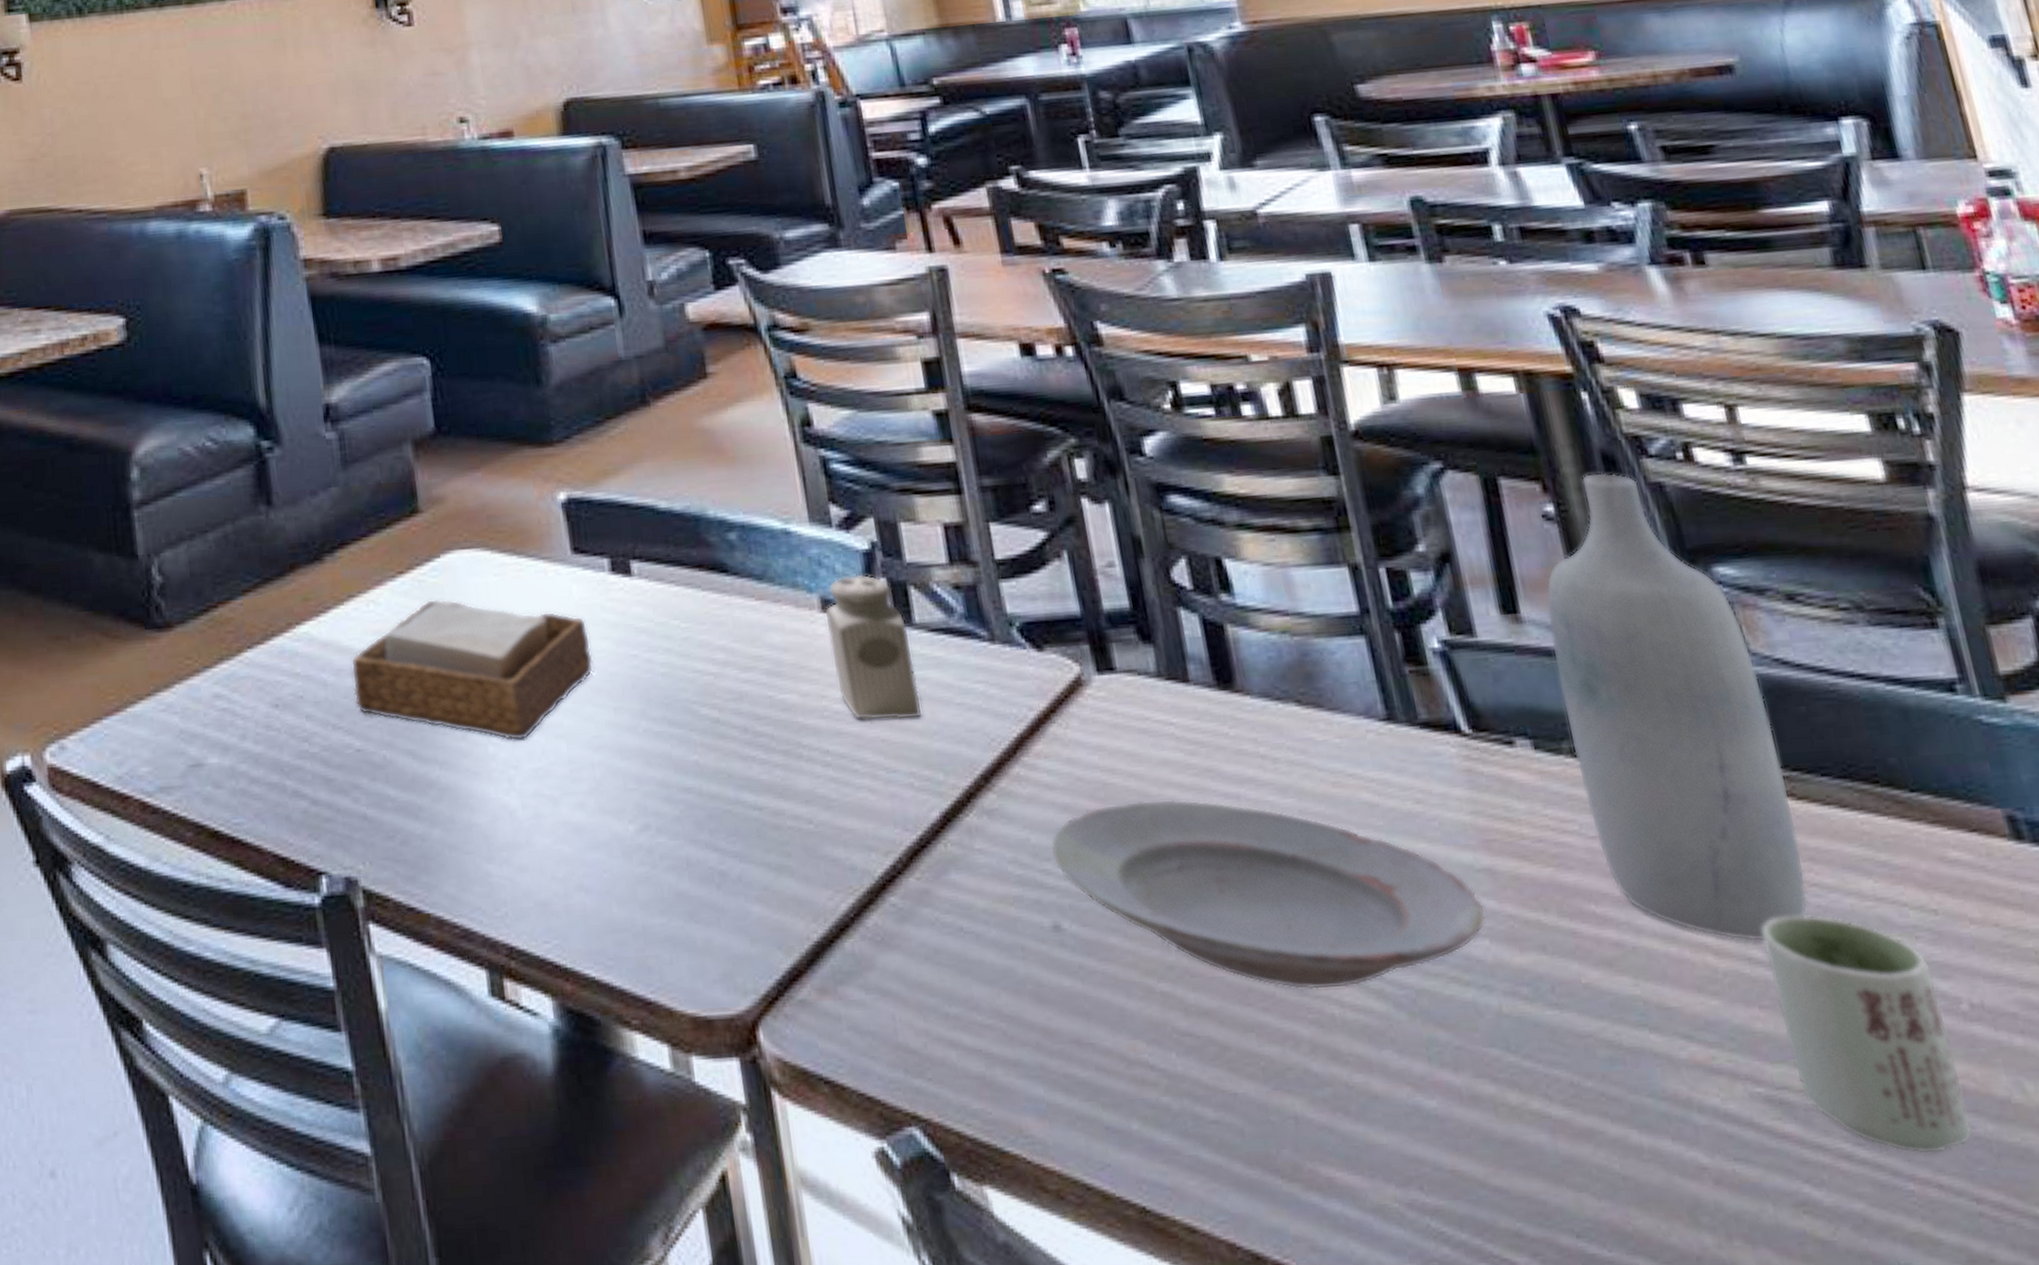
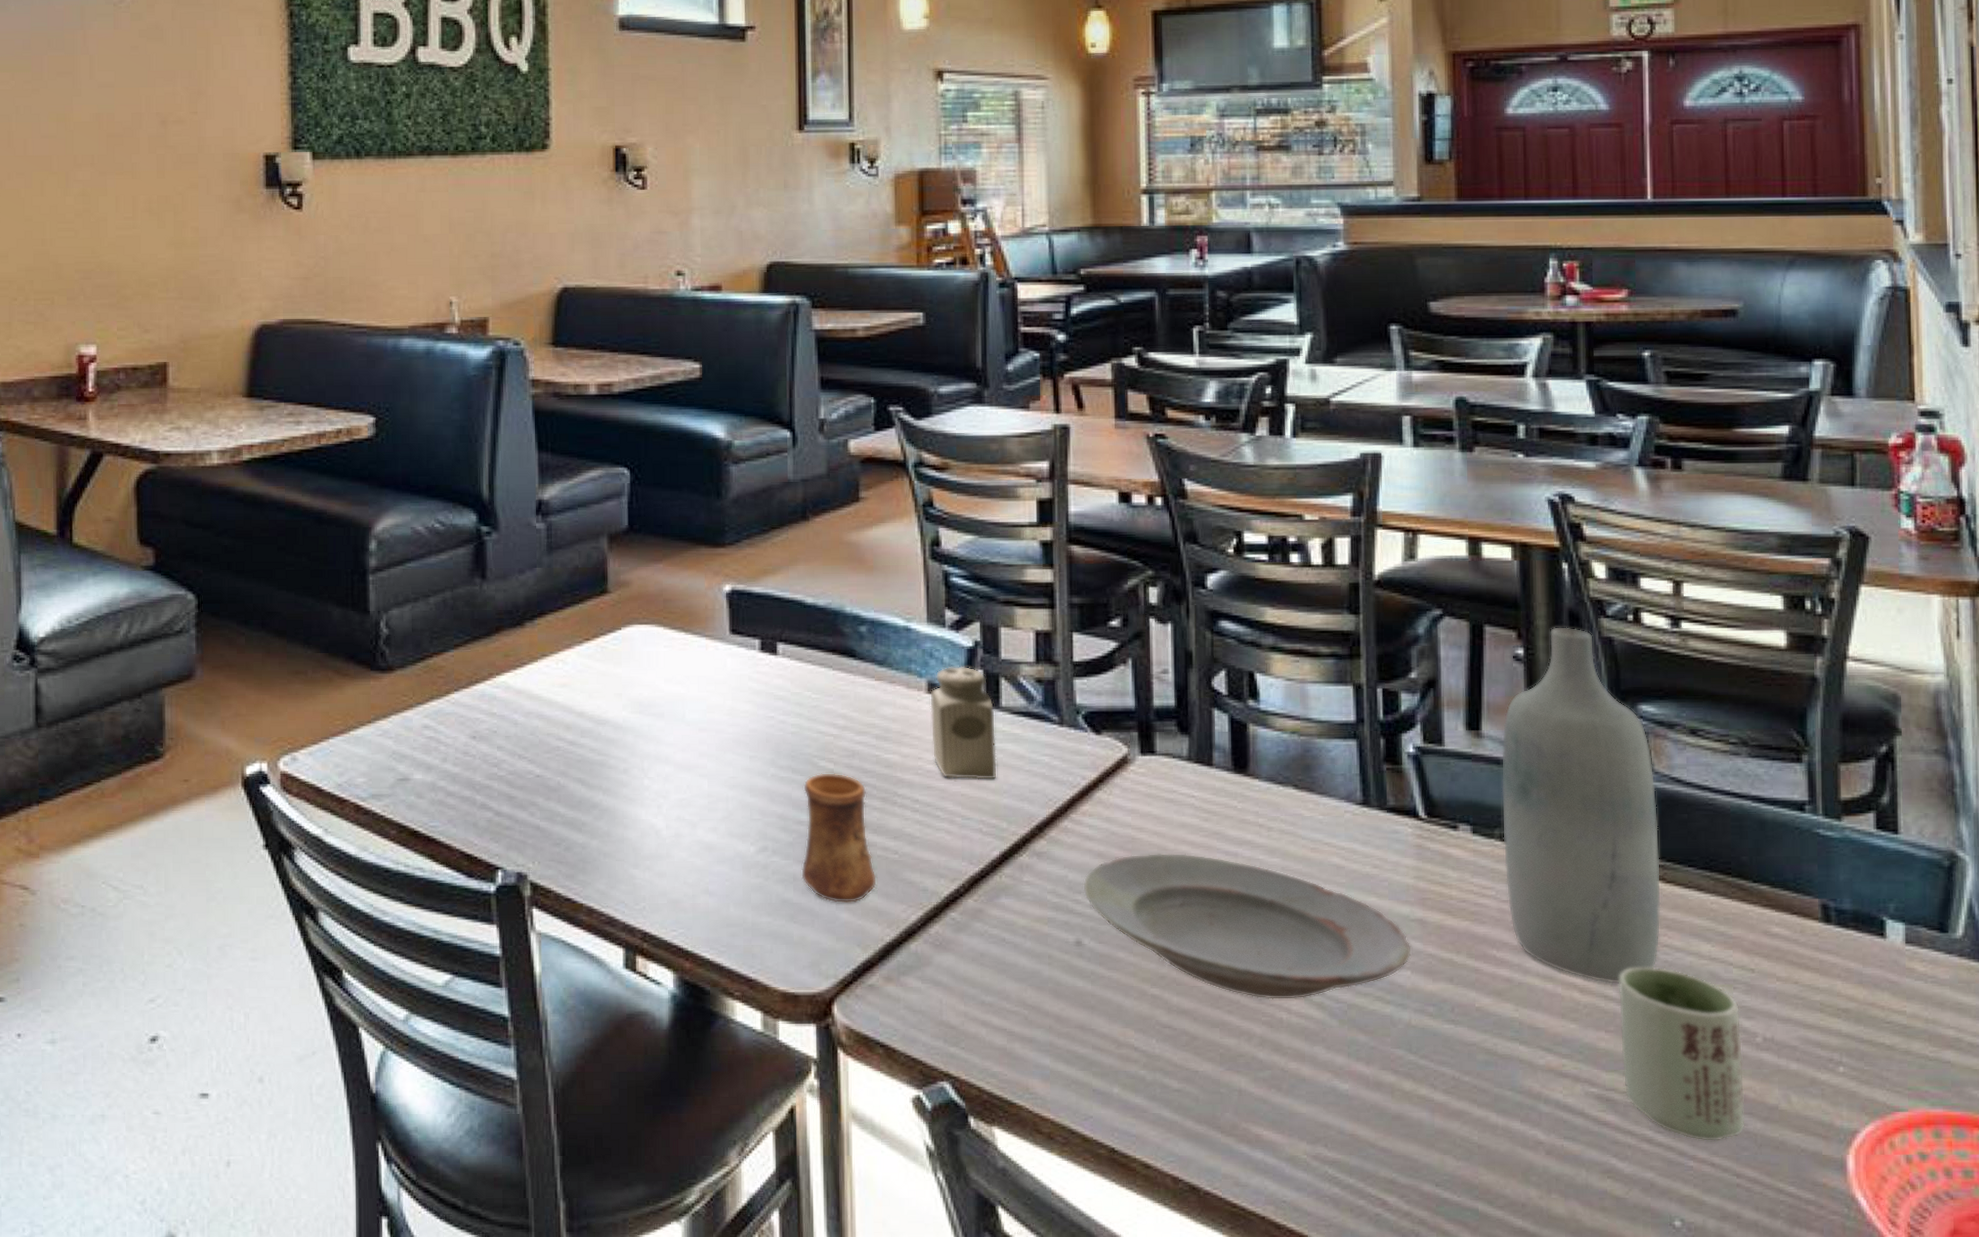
napkin holder: present [351,599,594,741] -> none [538,663,737,777]
cup: none [684,721,792,894] -> present [800,772,877,904]

